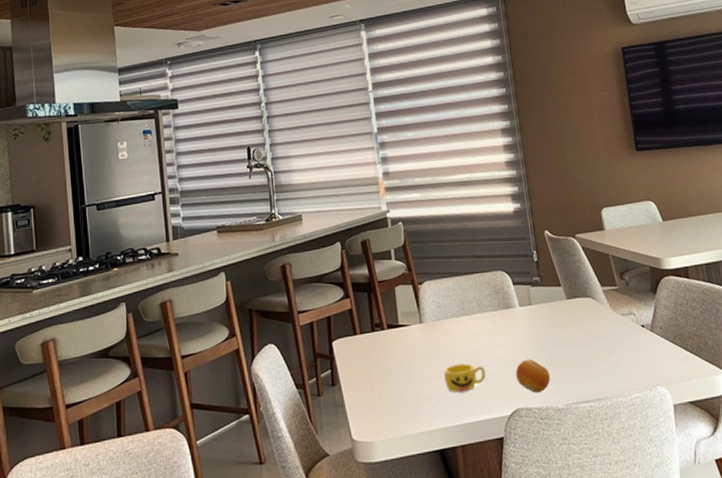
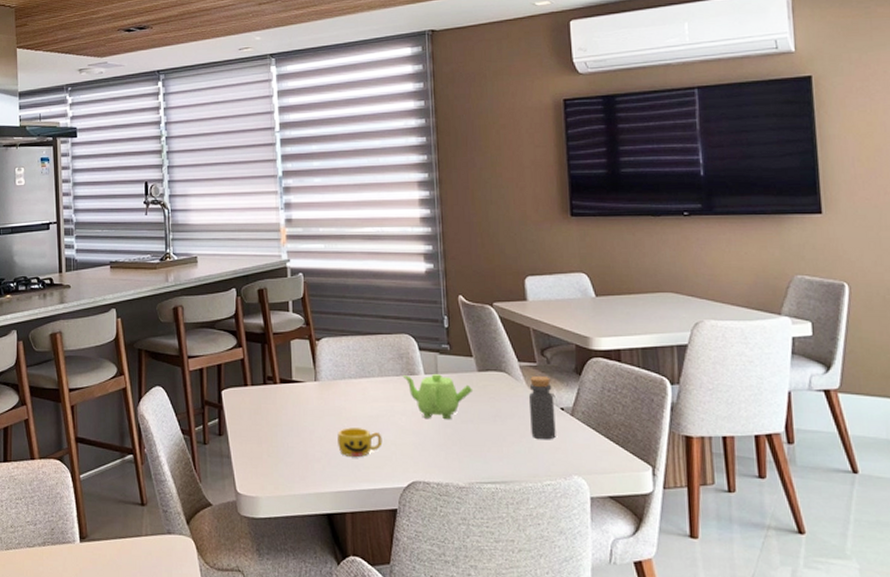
teapot: none [499,304,564,348] -> present [402,373,474,420]
fruit: present [516,359,551,393] -> none [415,431,454,467]
bottle: none [612,297,639,357] -> present [528,375,556,440]

